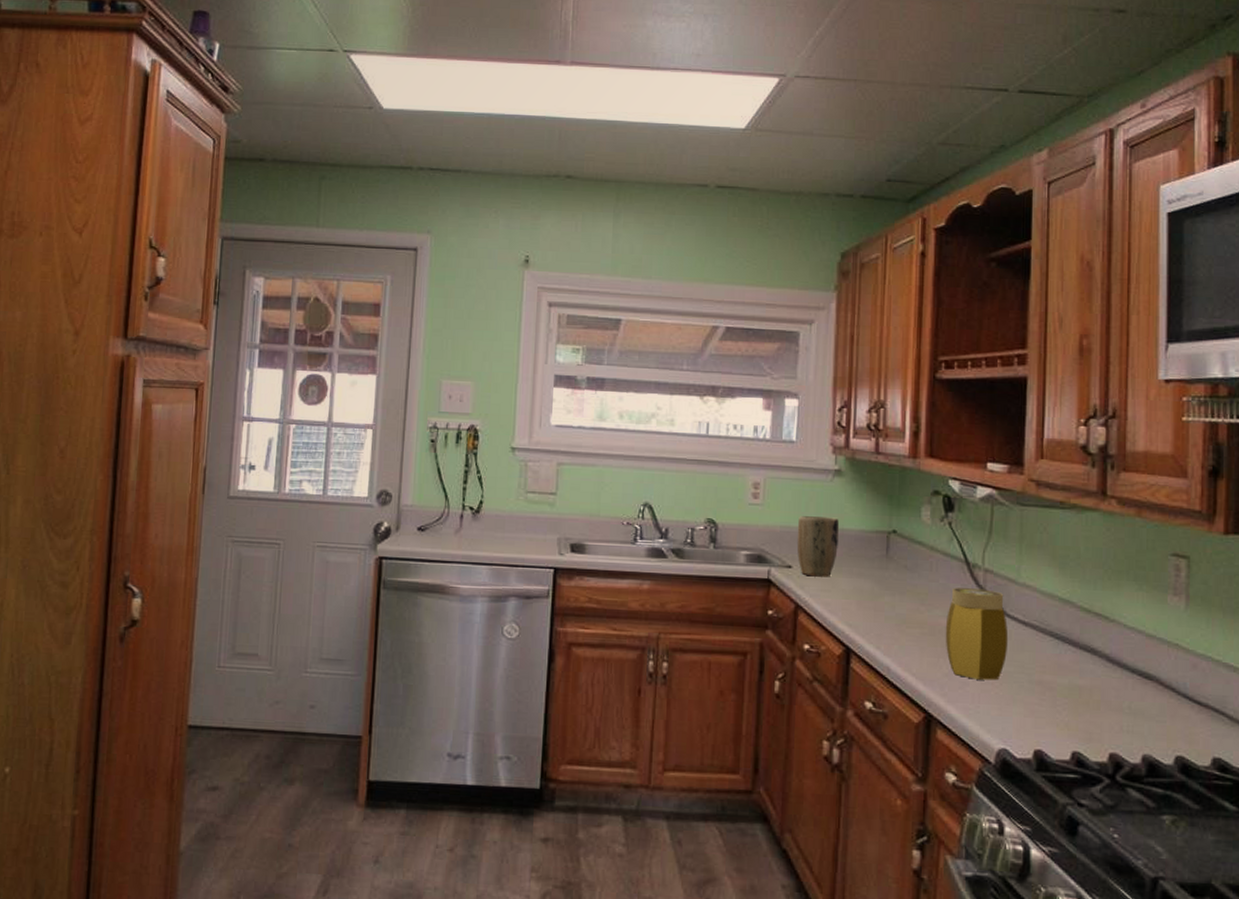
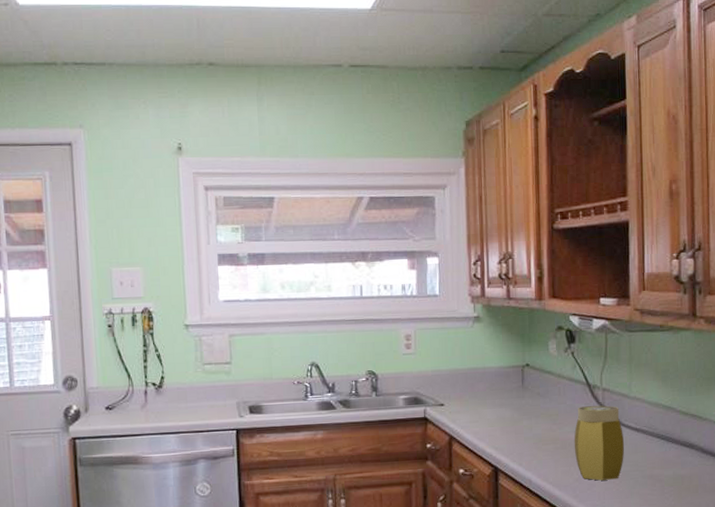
plant pot: present [796,516,840,577] -> none [446,358,482,411]

